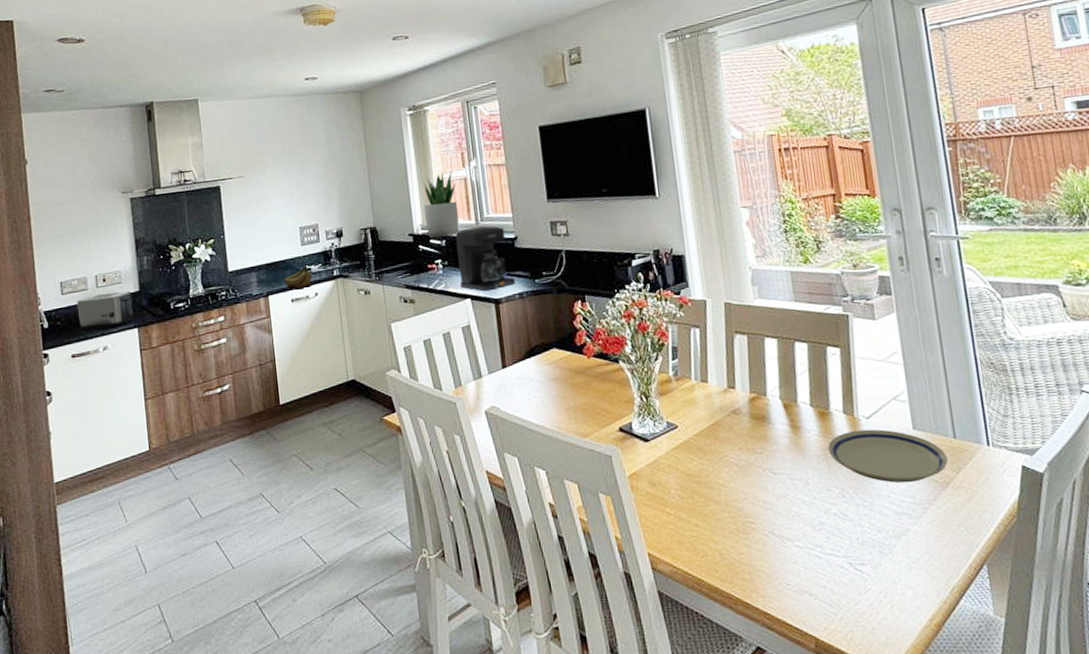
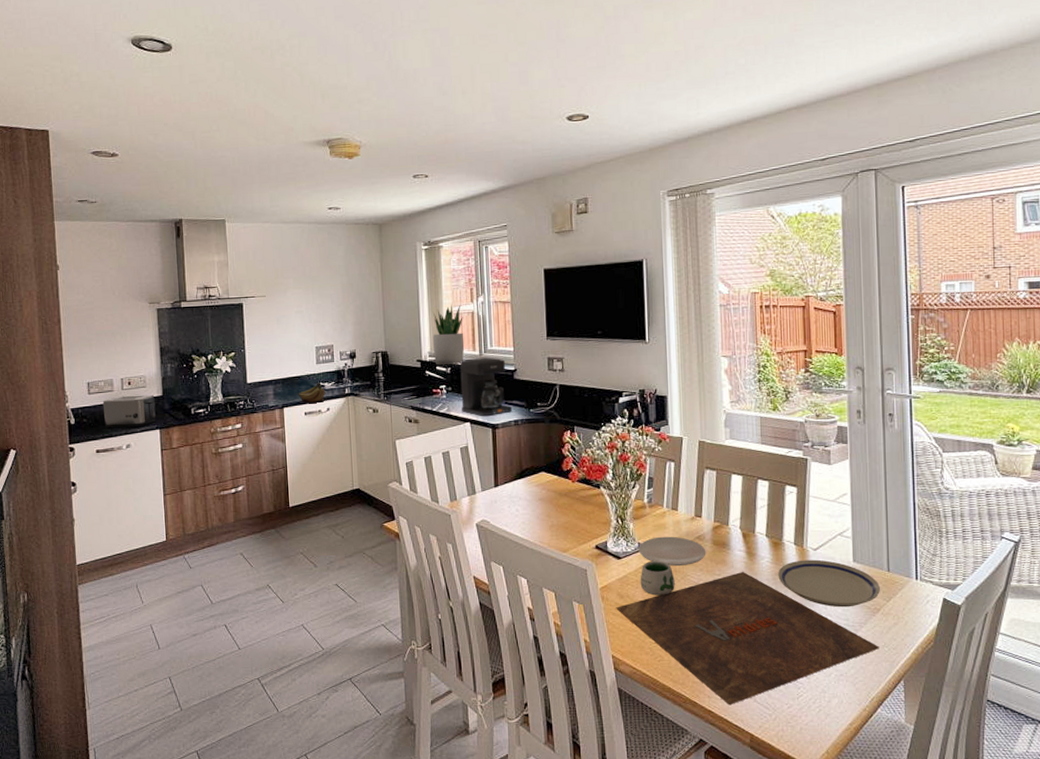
placemat: none [648,448,955,605] -> present [616,572,880,706]
plate: none [667,412,745,446] -> present [638,536,706,566]
mug: none [672,439,713,481] -> present [640,559,675,596]

